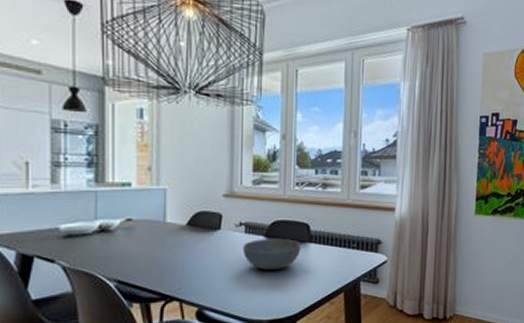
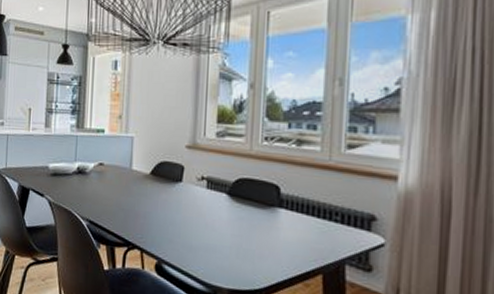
bowl: present [242,238,301,270] -> none [203,196,269,234]

